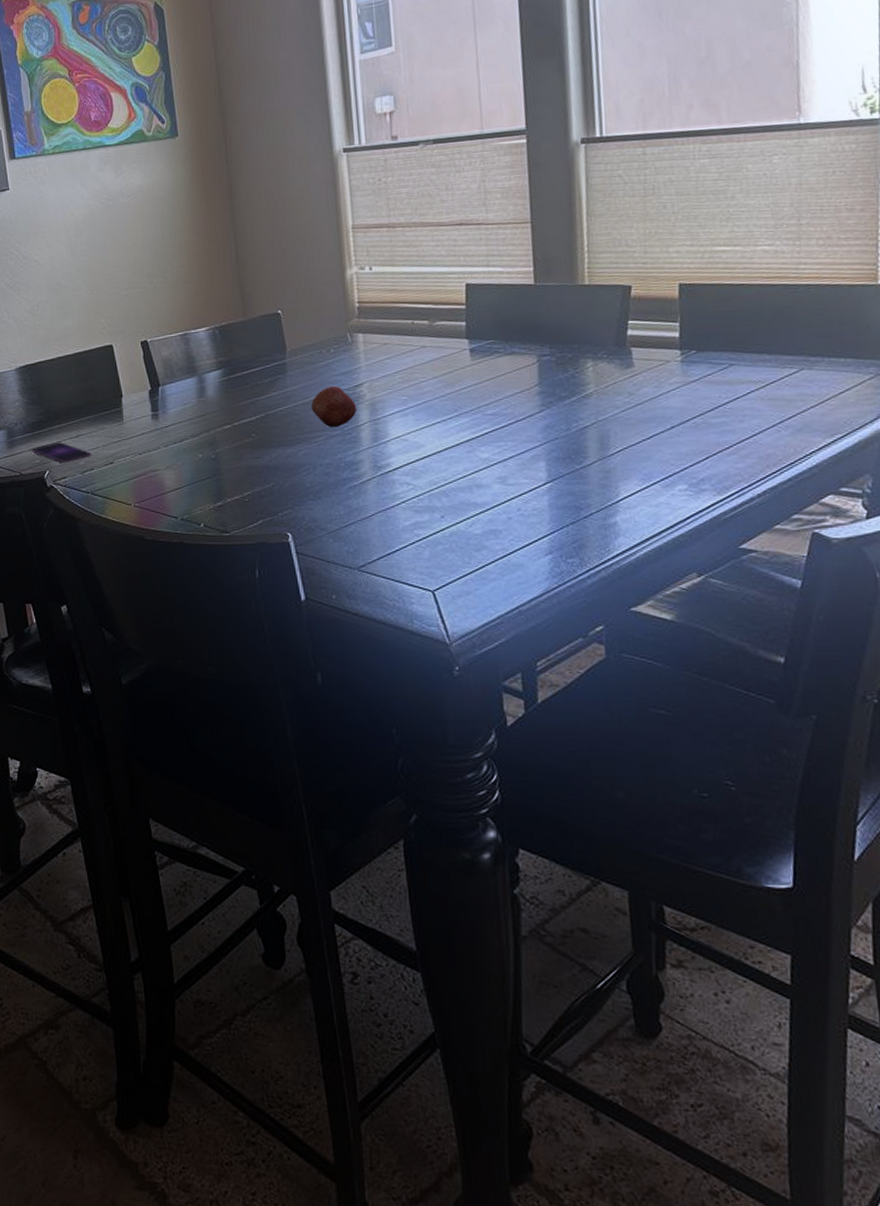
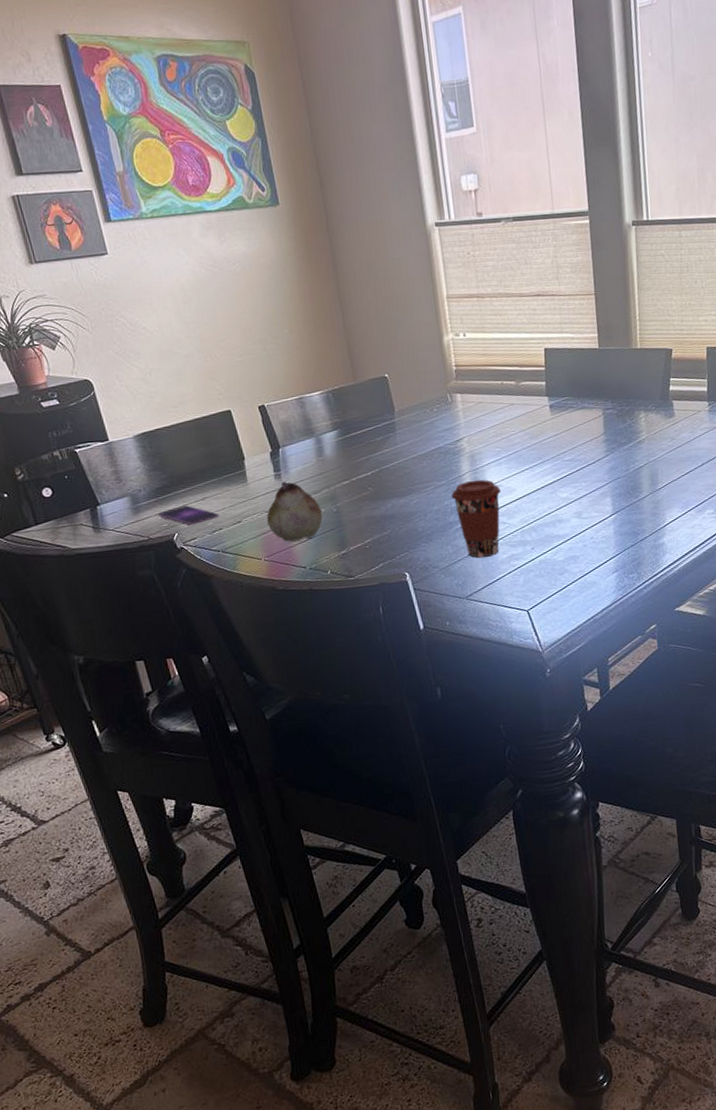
fruit: none [140,423,199,488] -> present [266,482,323,542]
fruit: present [311,385,357,427] -> none [419,441,459,478]
coffee cup: none [346,431,406,522] -> present [451,479,501,558]

